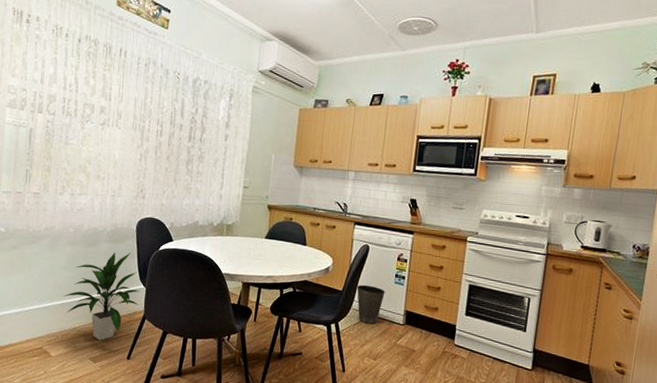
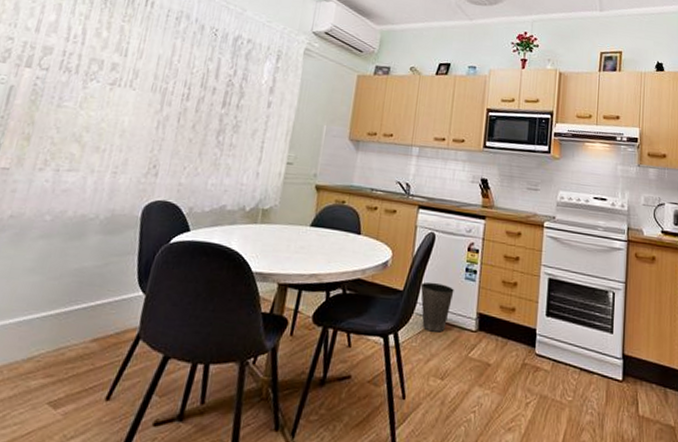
indoor plant: present [62,252,140,341] -> none [20,246,137,374]

